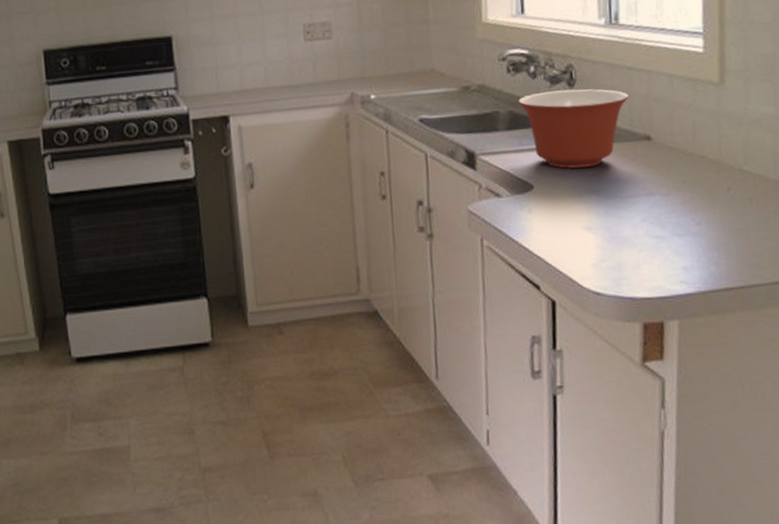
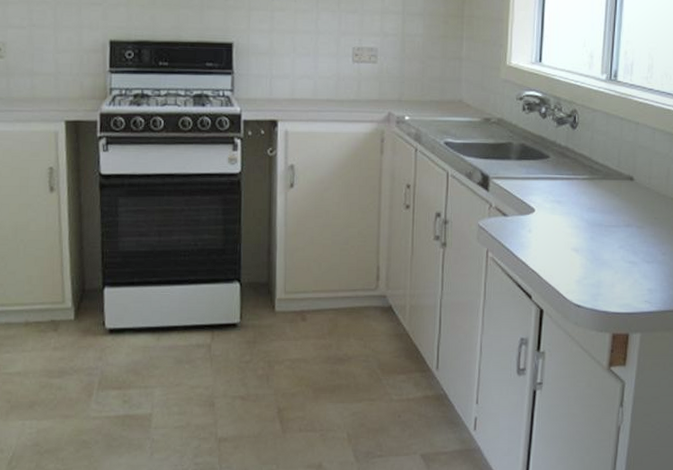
mixing bowl: present [518,89,629,169] -> none [530,130,619,198]

